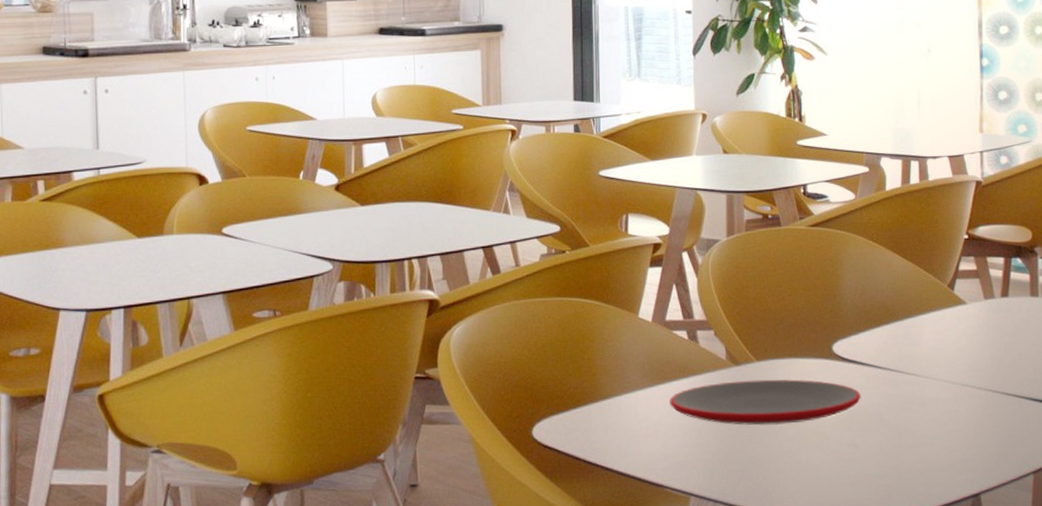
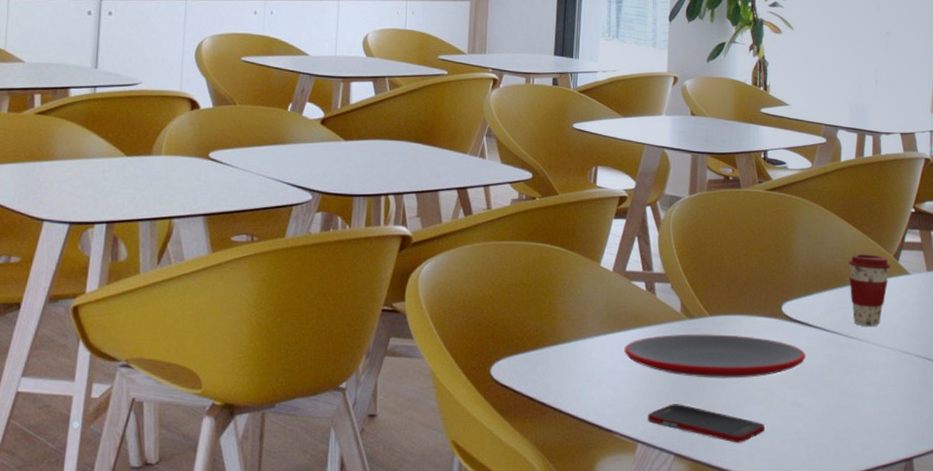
cell phone: none [699,453,823,490] -> present [647,404,766,443]
coffee cup: none [899,286,946,361] -> present [848,254,891,326]

